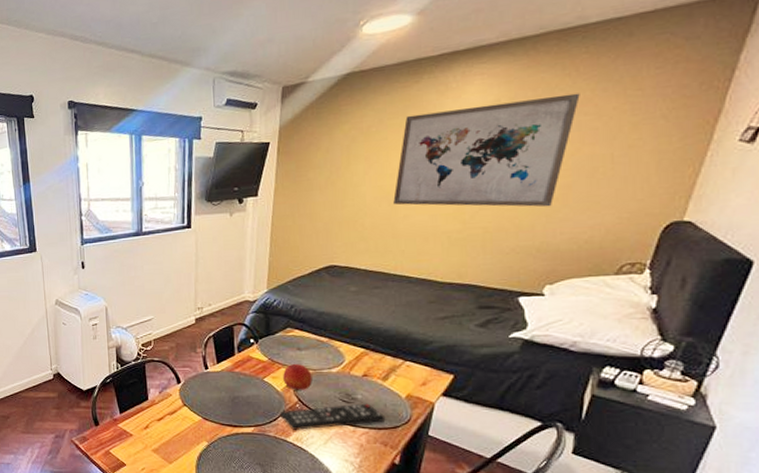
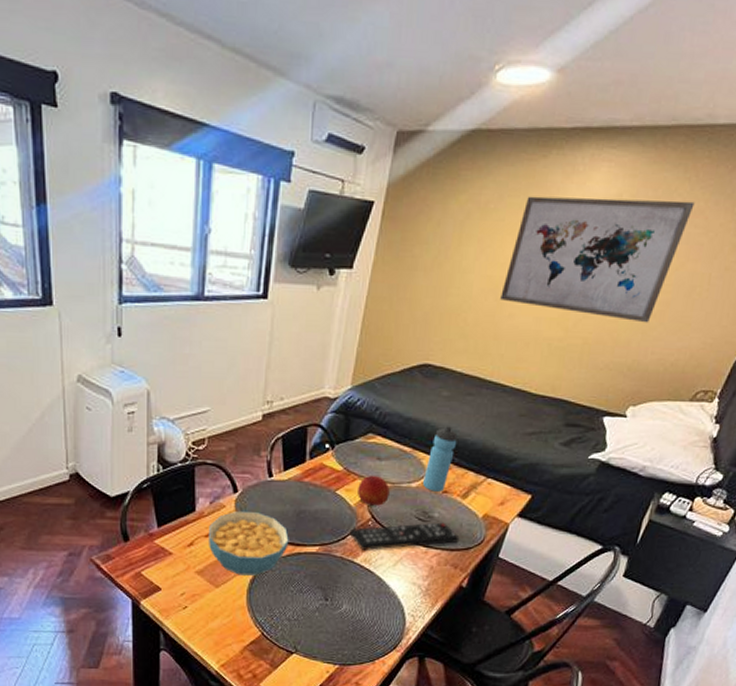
cereal bowl: none [160,398,227,453] -> present [209,510,289,576]
water bottle: none [342,317,370,375] -> present [423,426,458,492]

